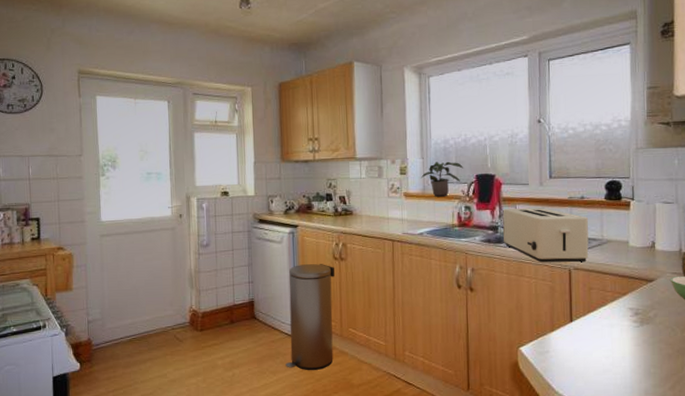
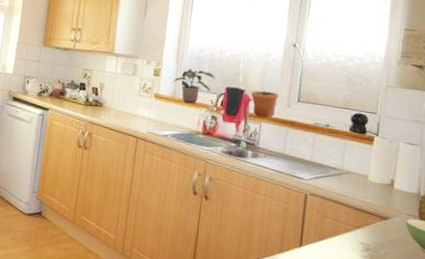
pedal bin: present [285,264,335,370] -> none [15,146,78,252]
planter: none [501,172,530,200] -> present [251,91,279,118]
toaster: present [503,208,589,263] -> none [244,123,331,190]

